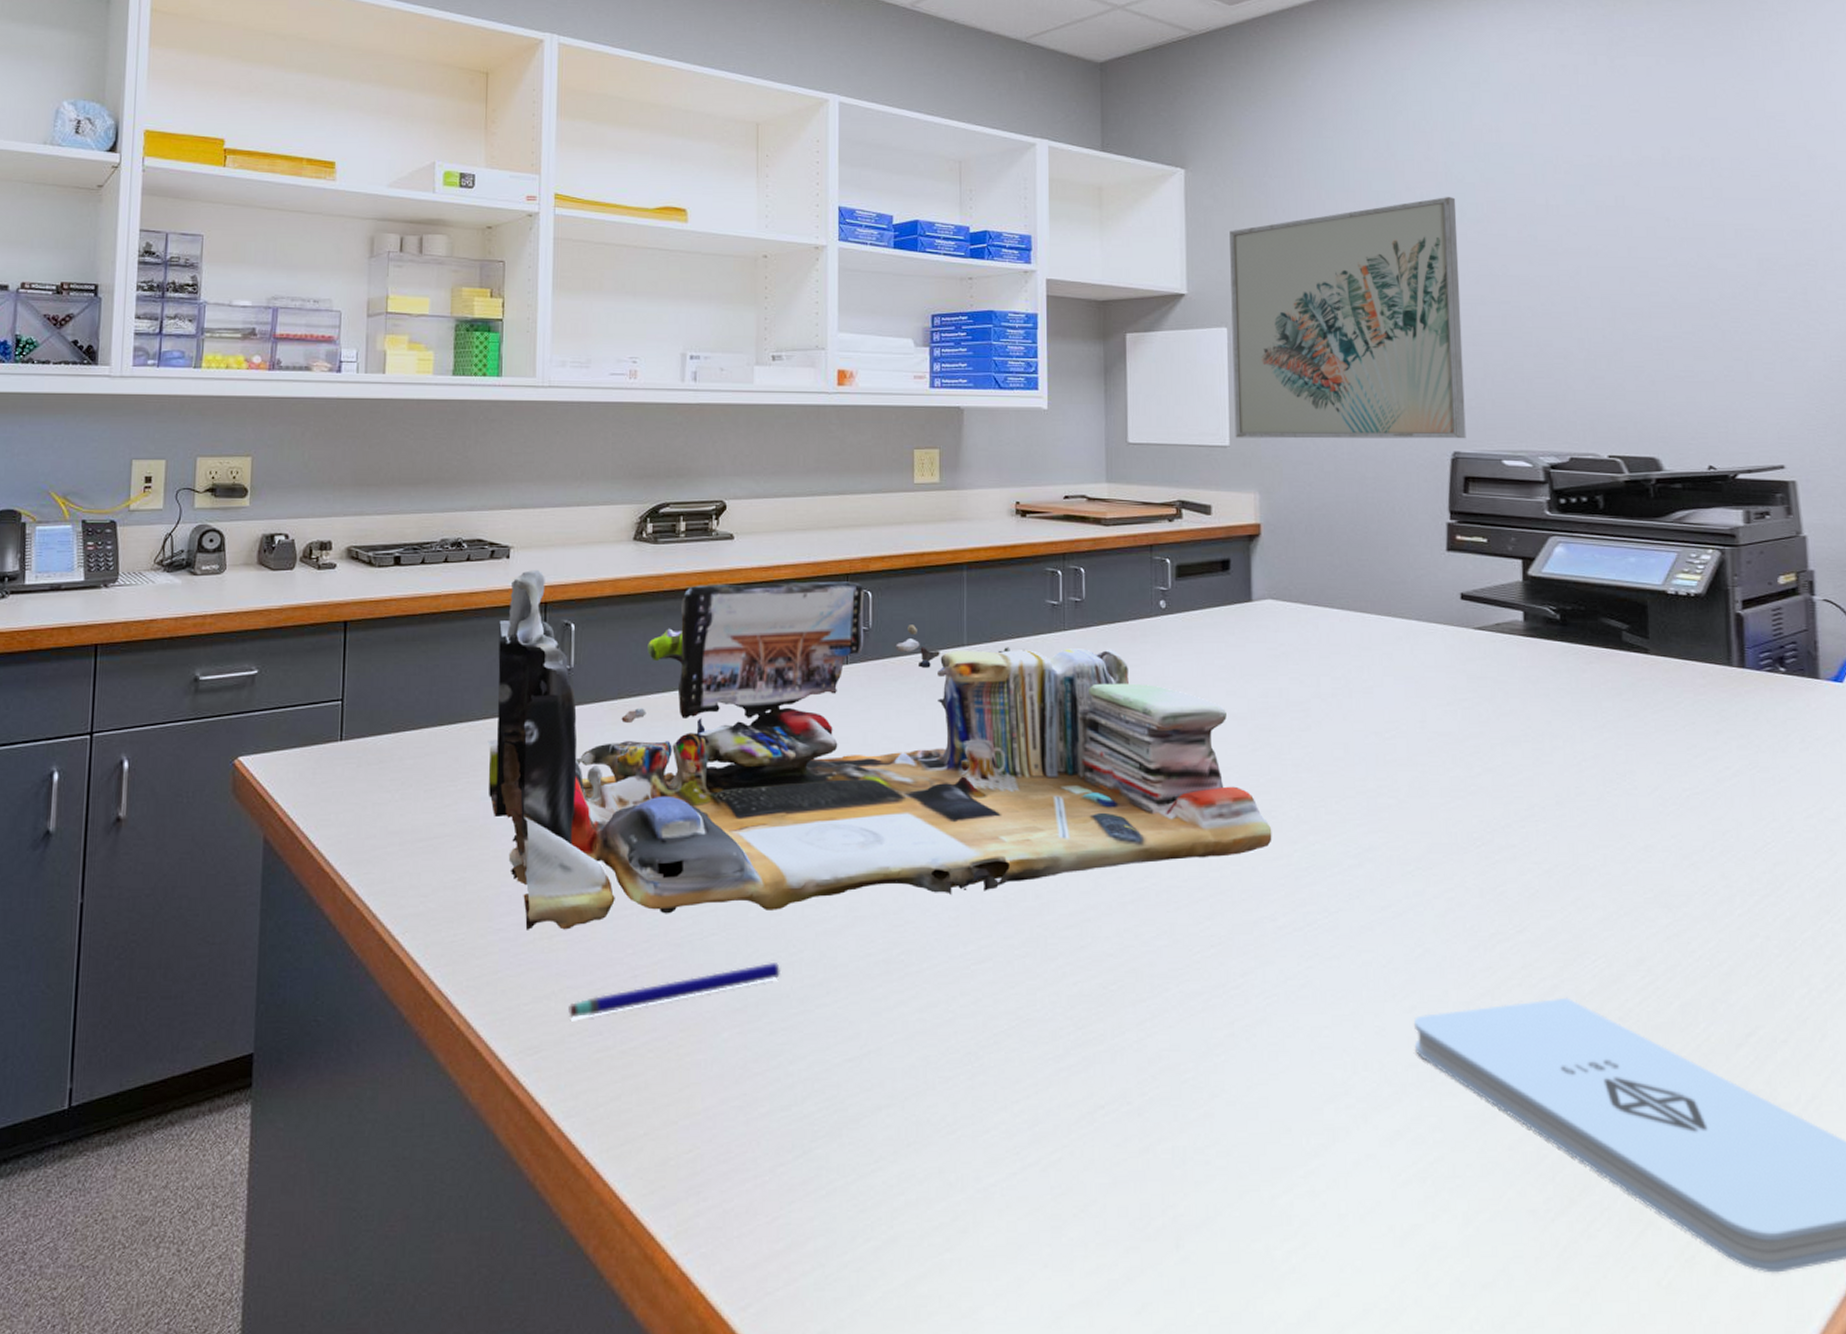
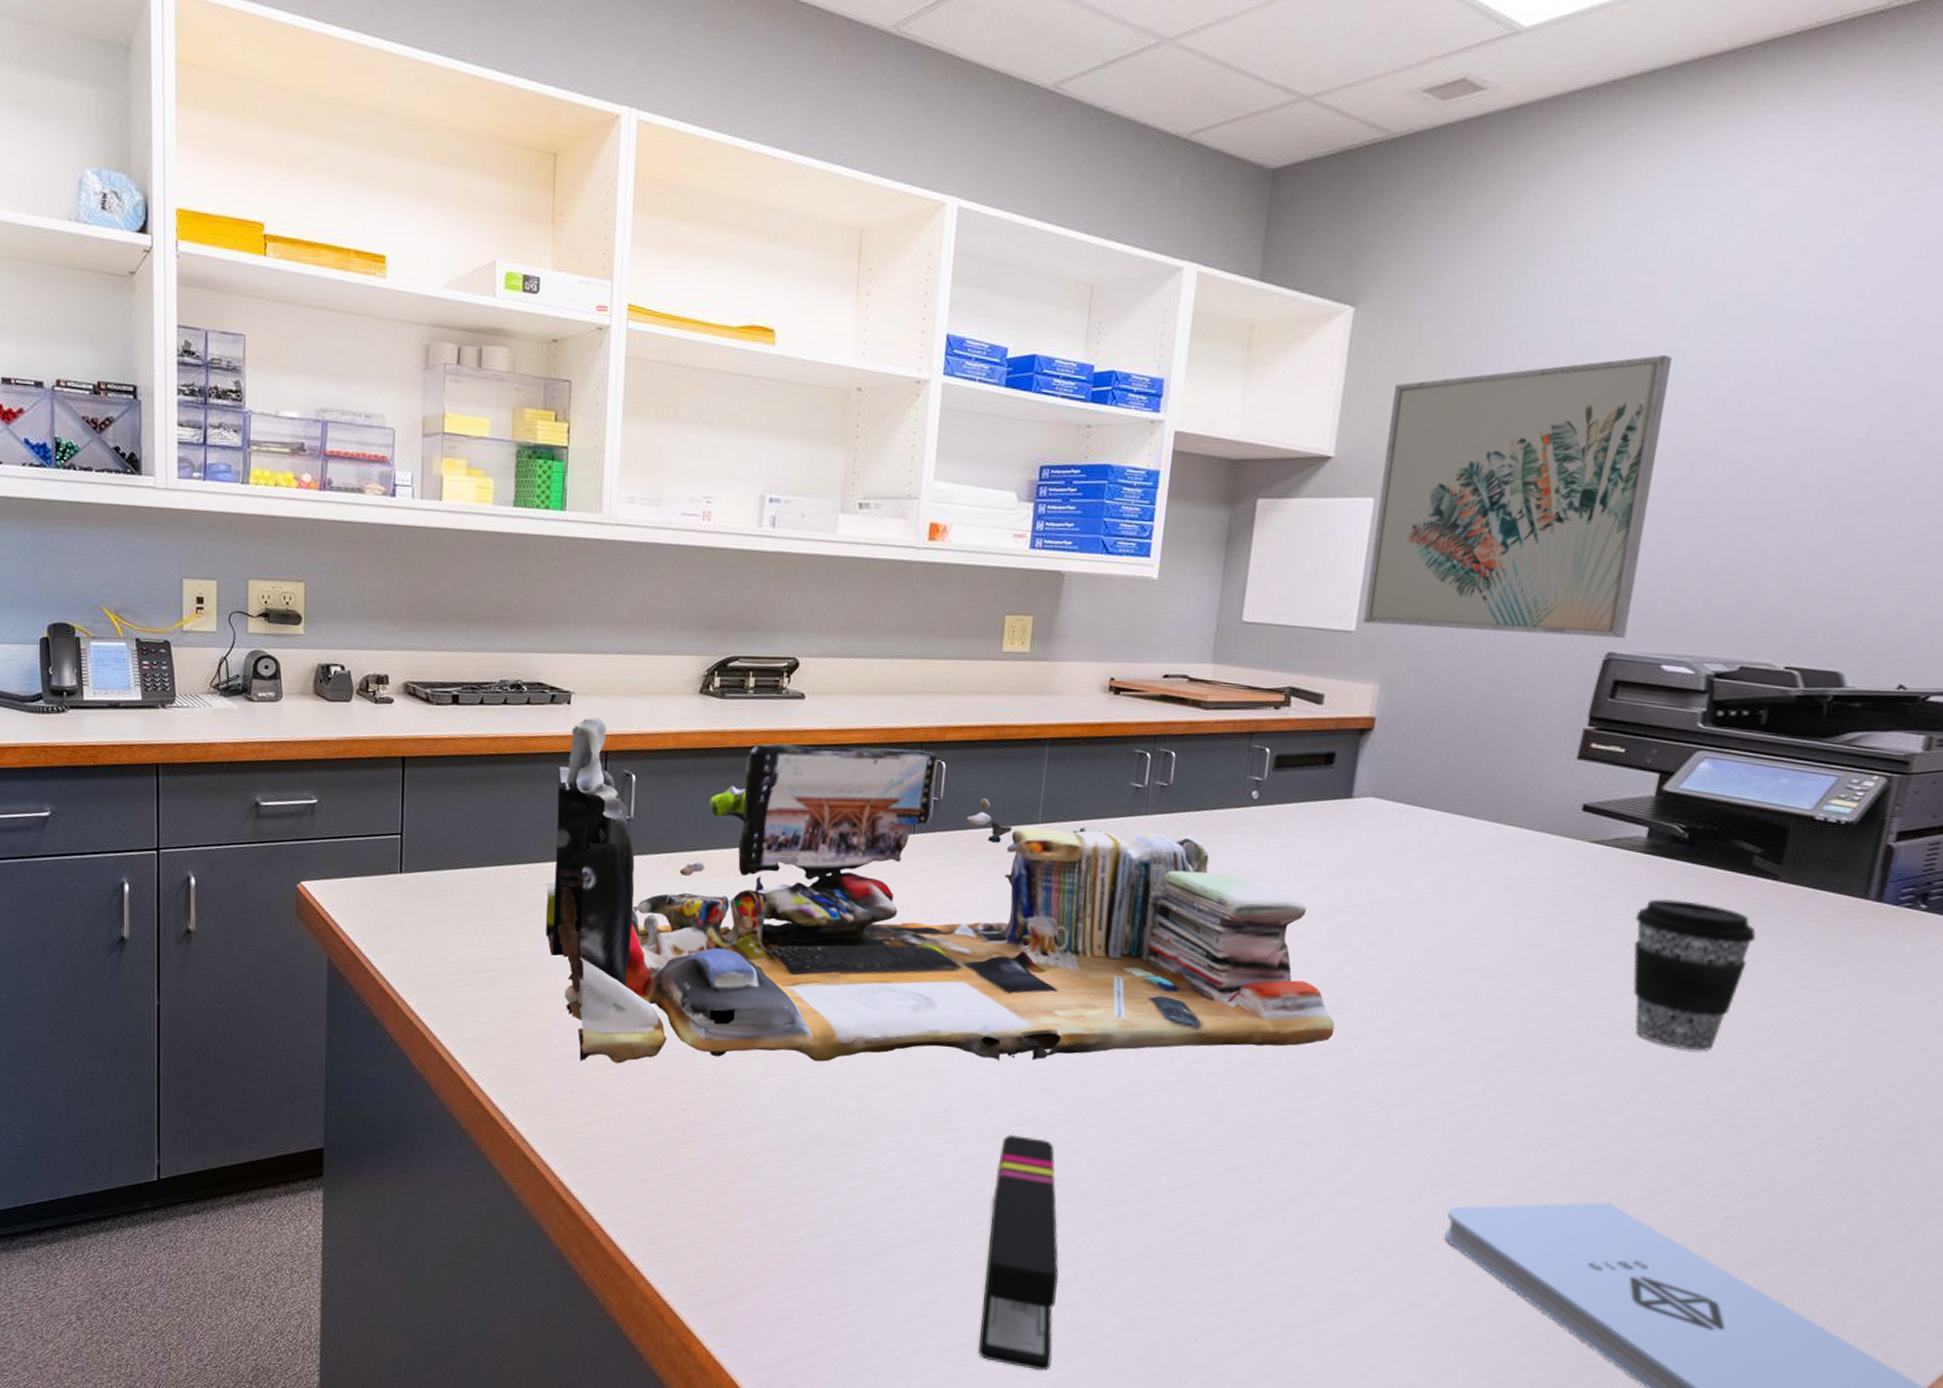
pen: present [569,963,780,1017] -> none [618,1108,824,1142]
stapler: none [960,974,1040,1249] -> present [977,1134,1059,1371]
coffee cup: none [1529,679,1642,829] -> present [1632,899,1756,1052]

